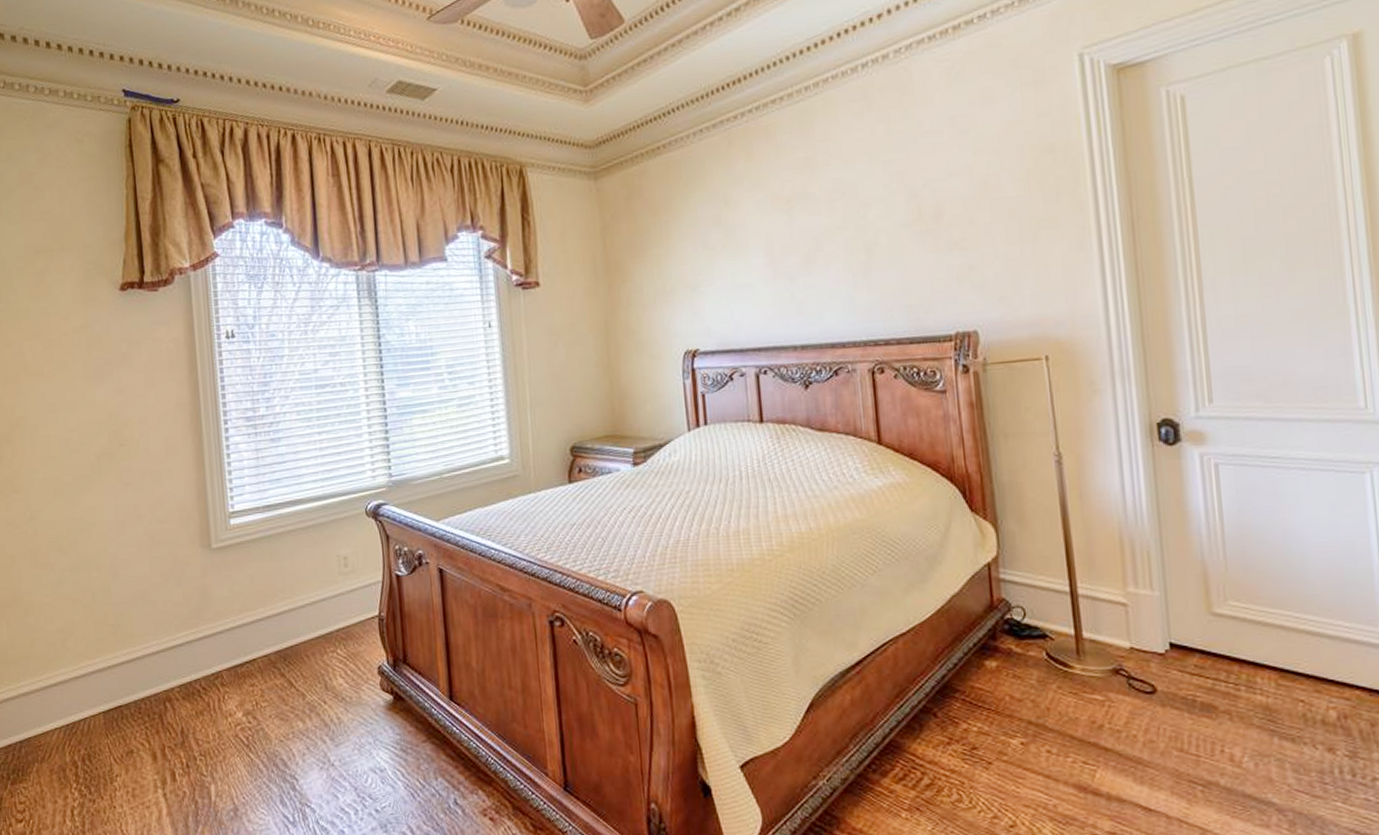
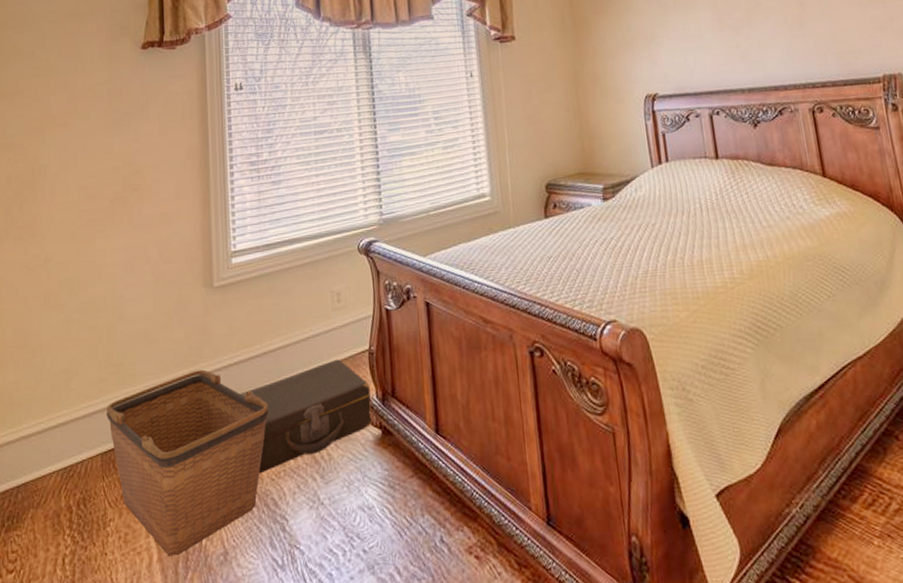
bicycle basket: none [105,632,275,811] -> present [106,369,269,557]
suitcase: none [244,624,384,735] -> present [240,359,373,474]

